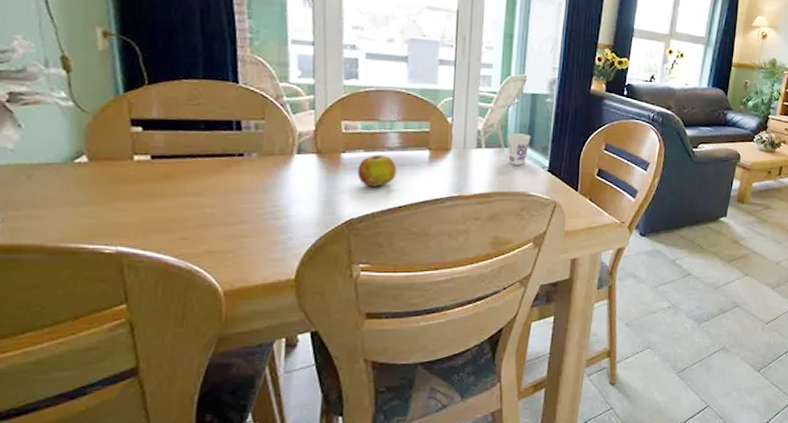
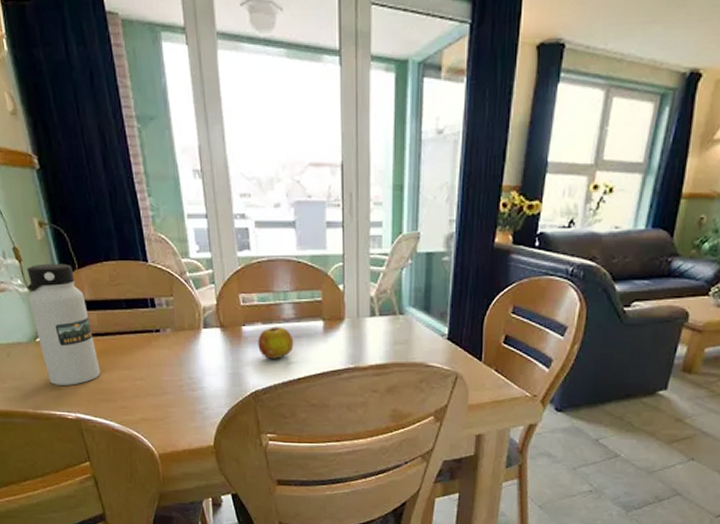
water bottle: none [72,76,160,214] -> present [26,263,101,385]
cup: present [508,133,531,165] -> none [403,298,428,333]

